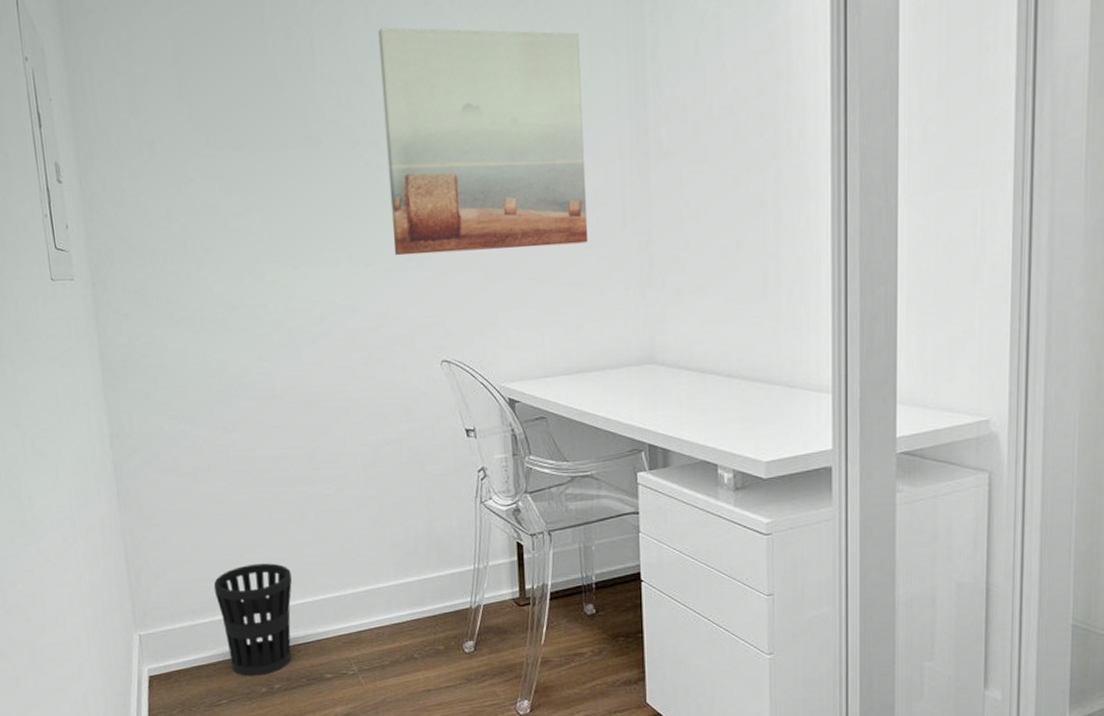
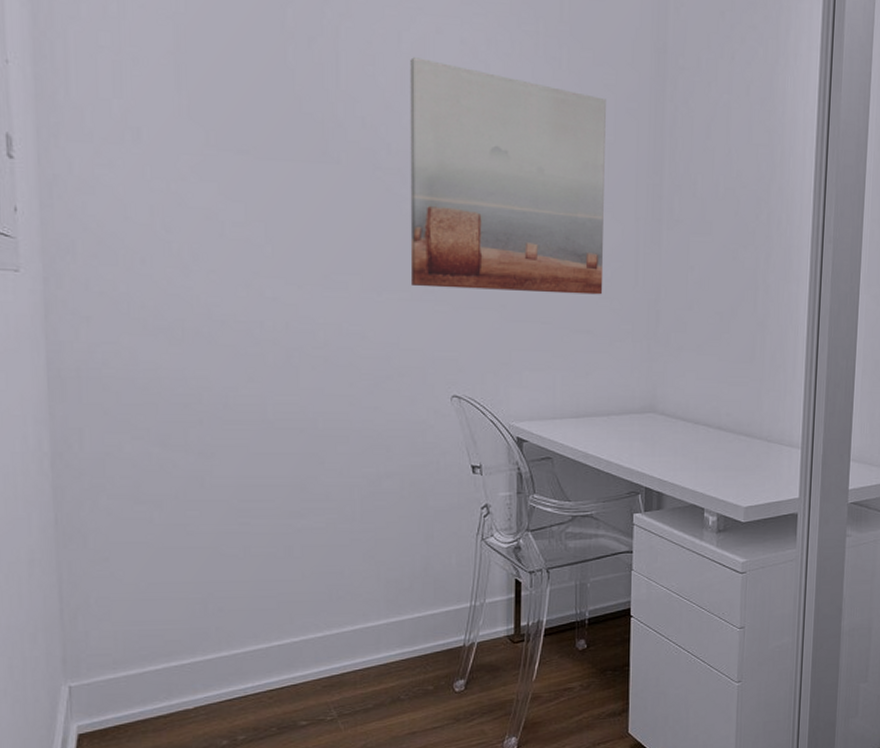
wastebasket: present [213,563,292,677] -> none [172,602,268,729]

